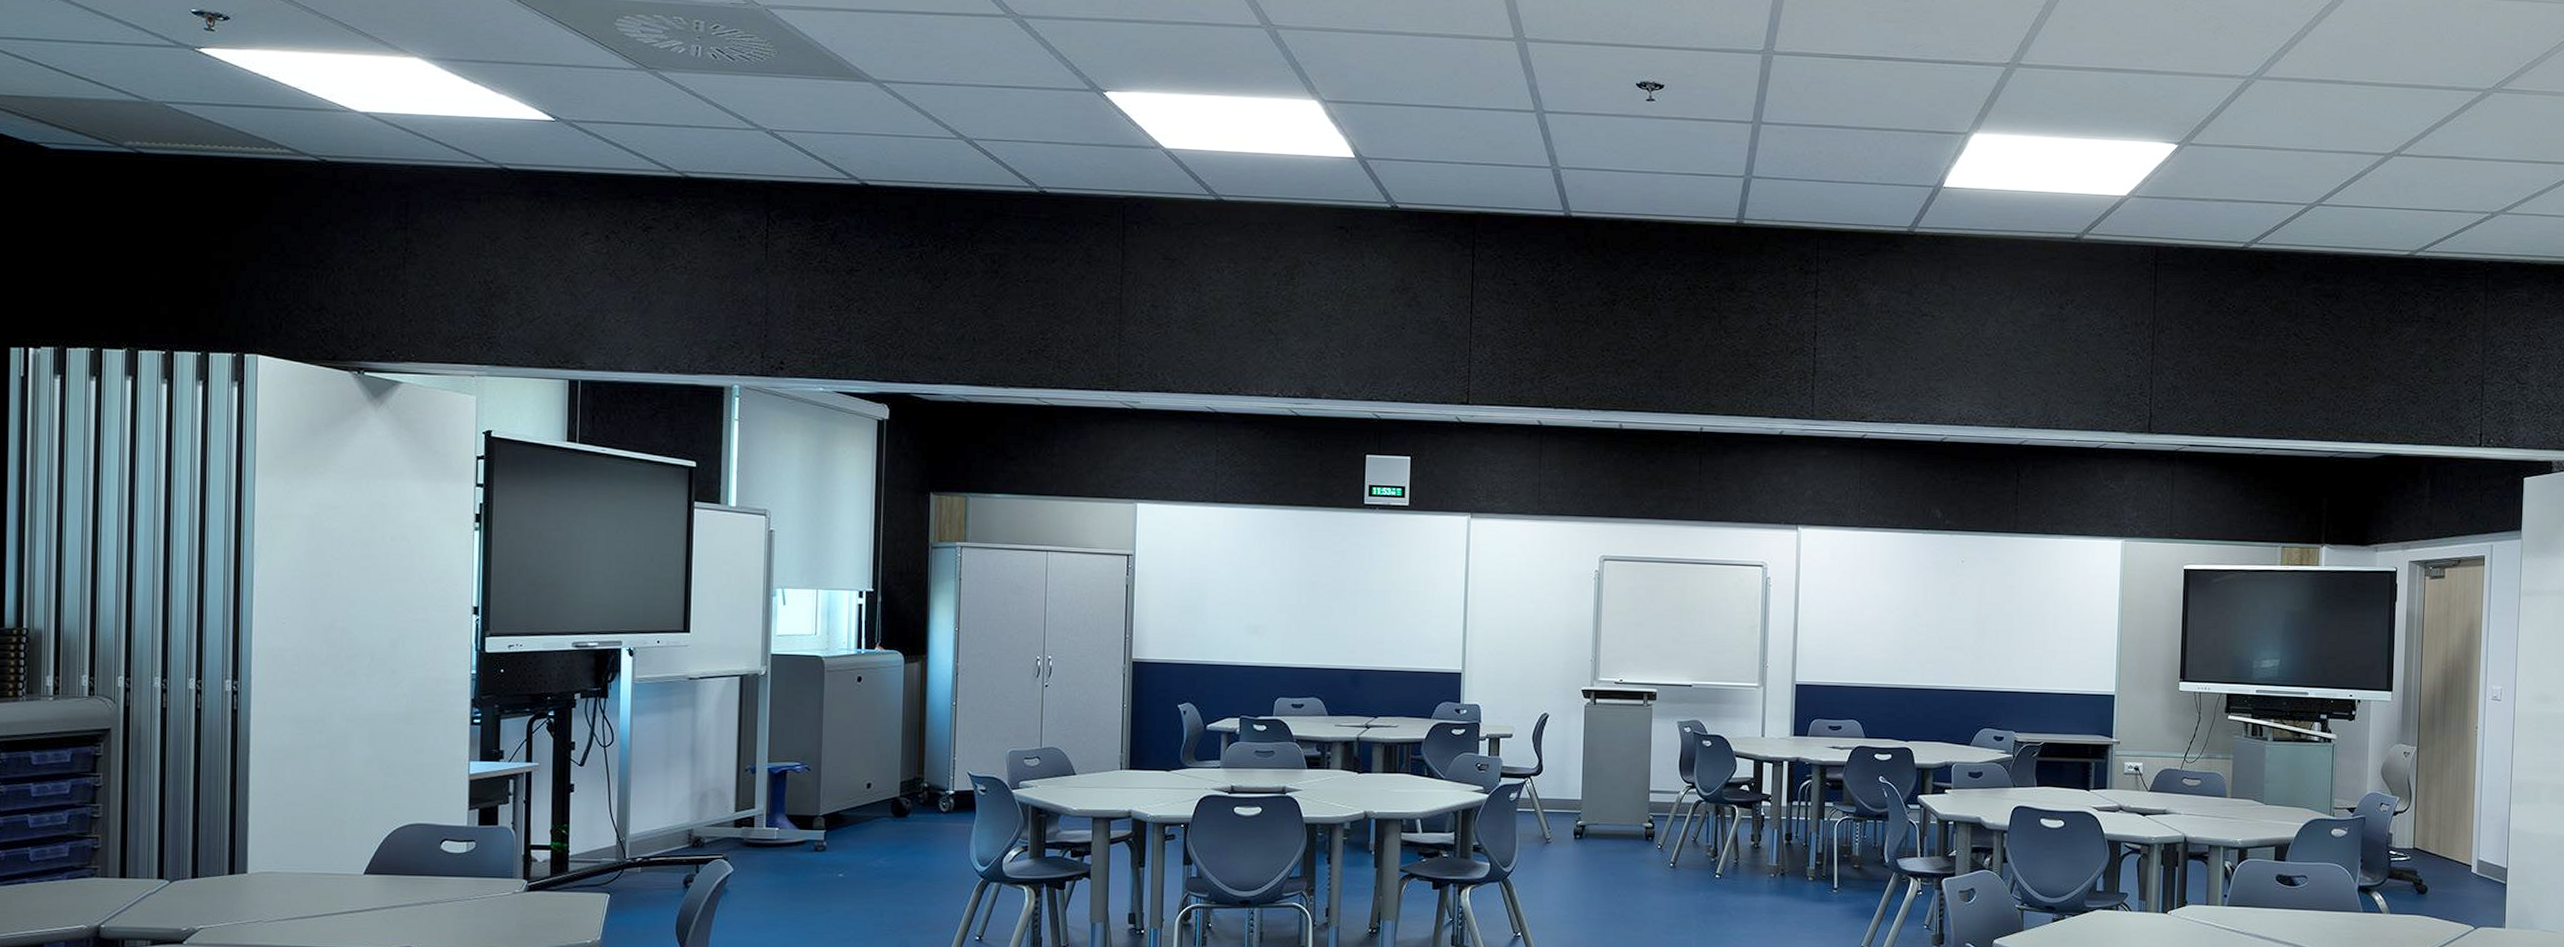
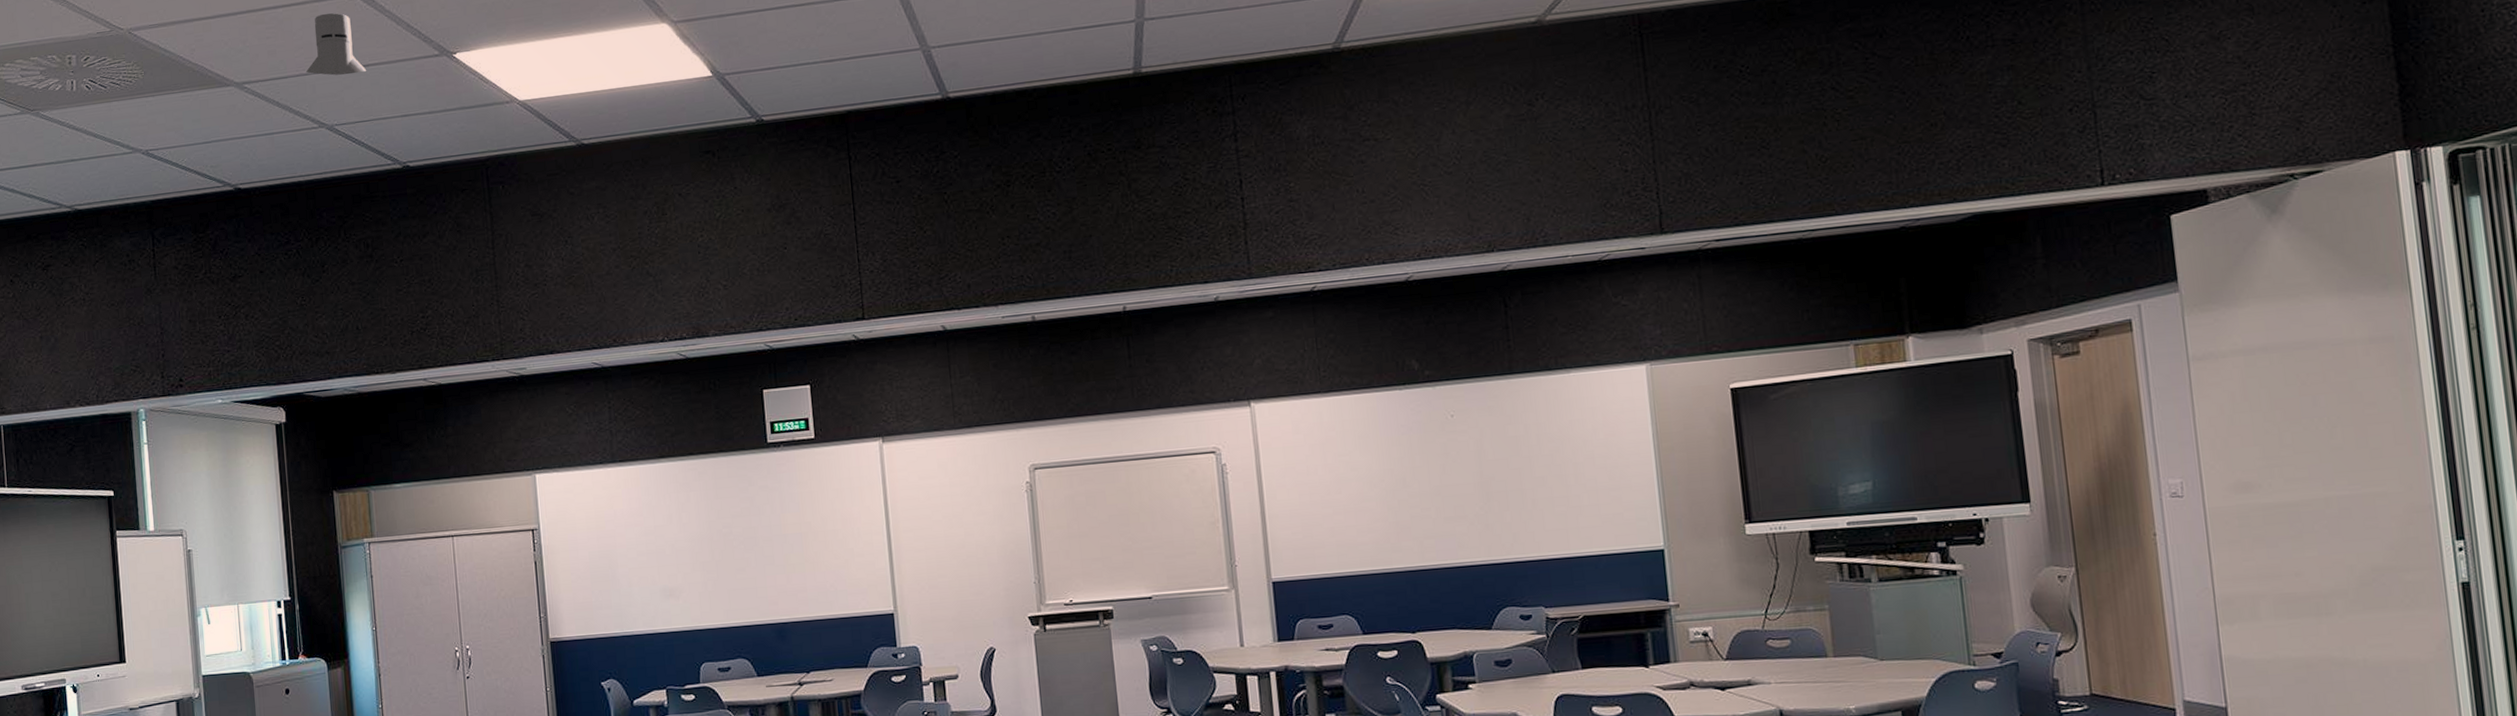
knight helmet: none [951,28,1014,94] -> present [306,13,367,76]

